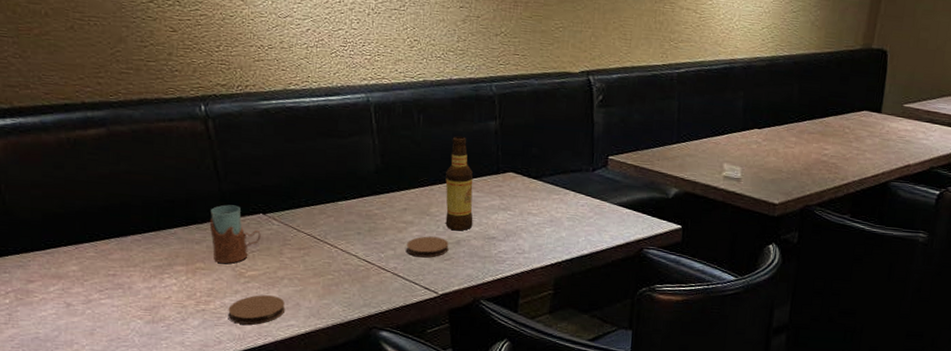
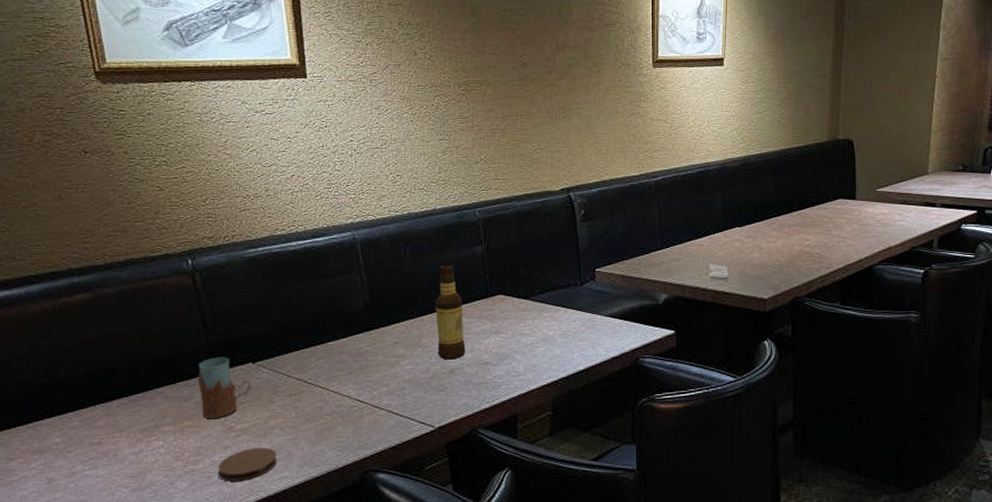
coaster: present [406,236,449,258] -> none [399,368,443,391]

